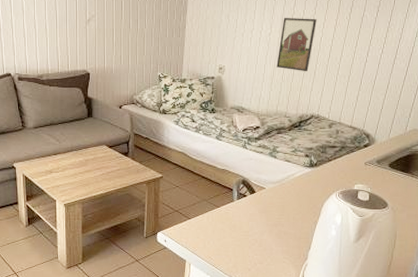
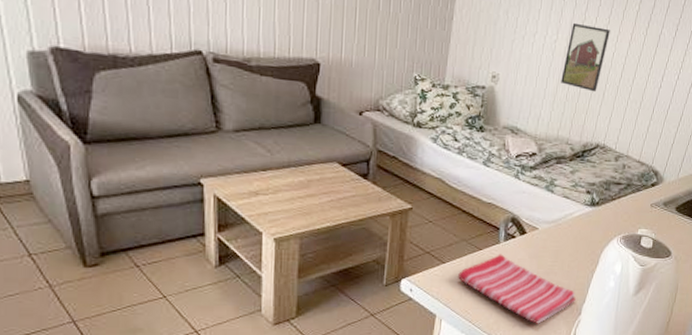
dish towel: none [202,210,303,267] -> present [458,254,577,324]

